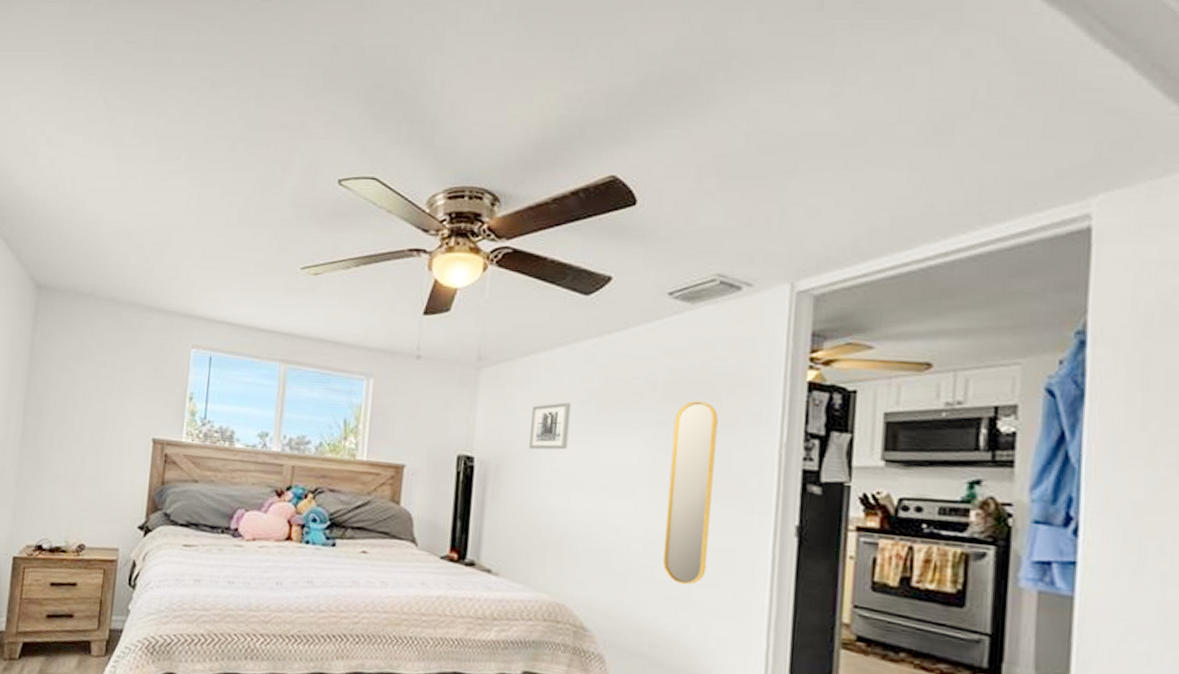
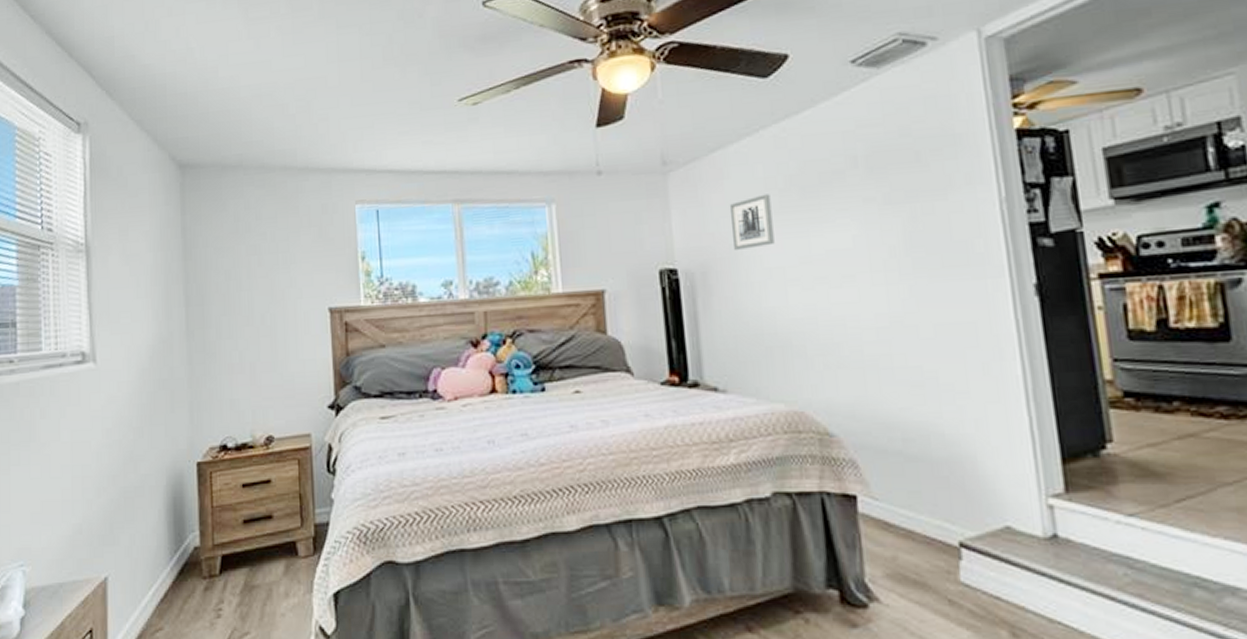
home mirror: present [662,401,718,585] -> none [882,168,949,369]

